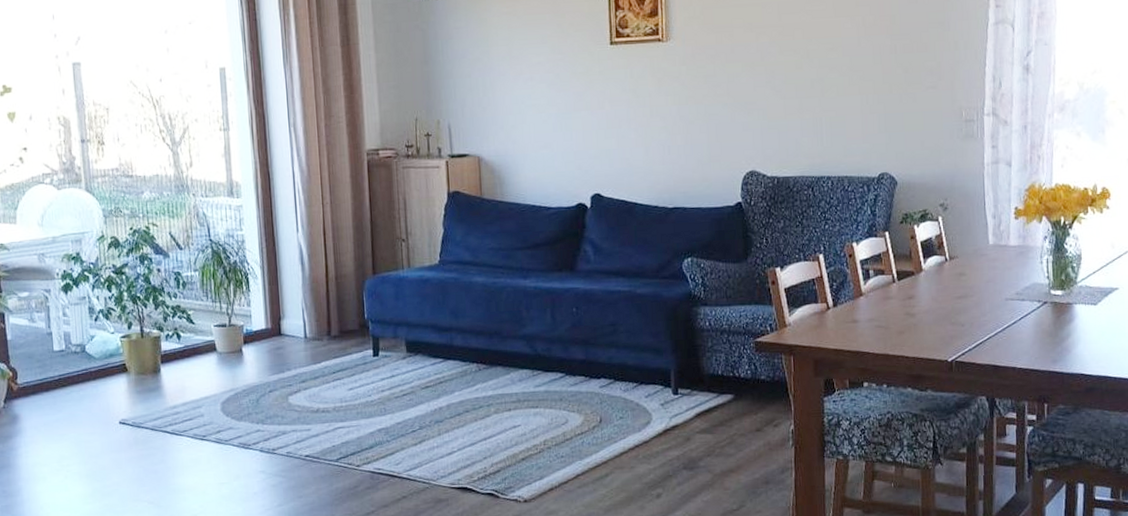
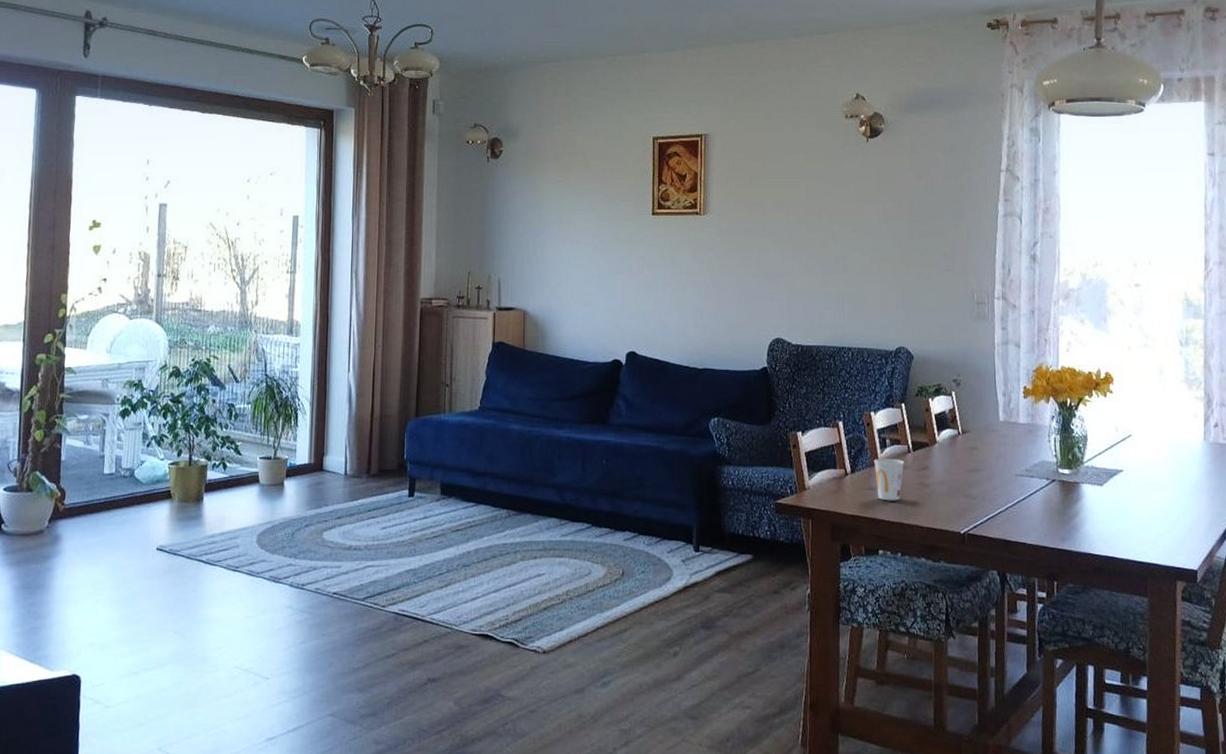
cup: none [856,289,889,333] -> present [873,458,904,501]

